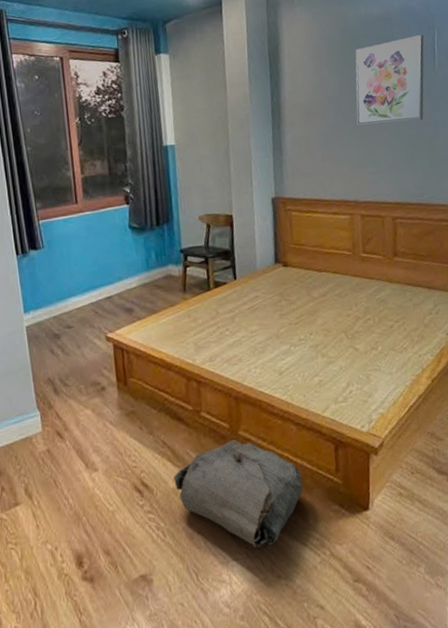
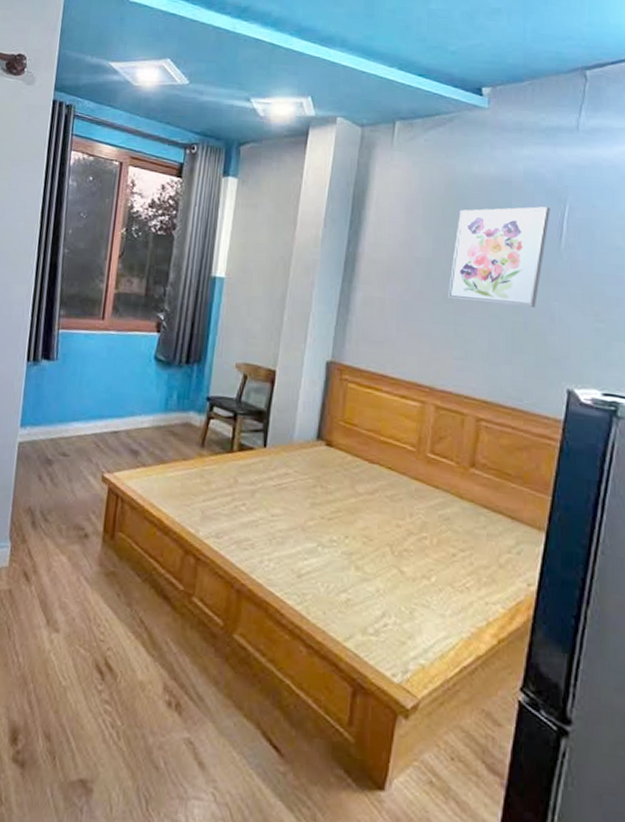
bag: present [173,440,303,549] -> none [142,642,302,800]

